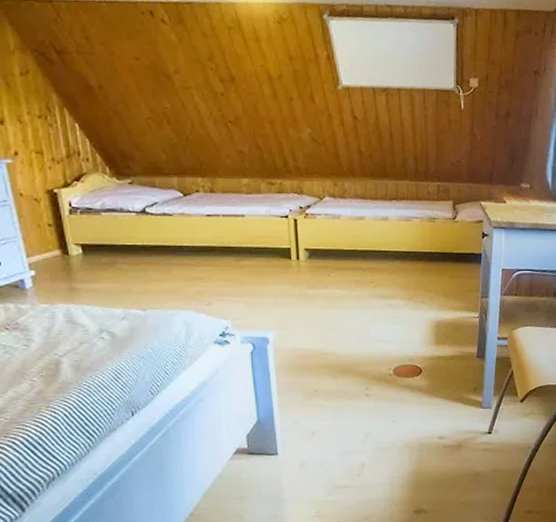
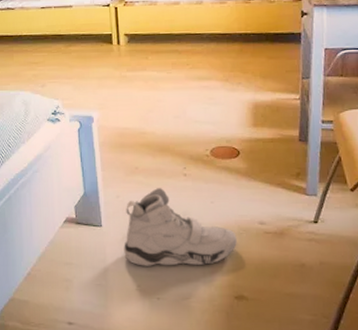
sneaker: none [302,410,417,492] -> present [124,188,237,266]

